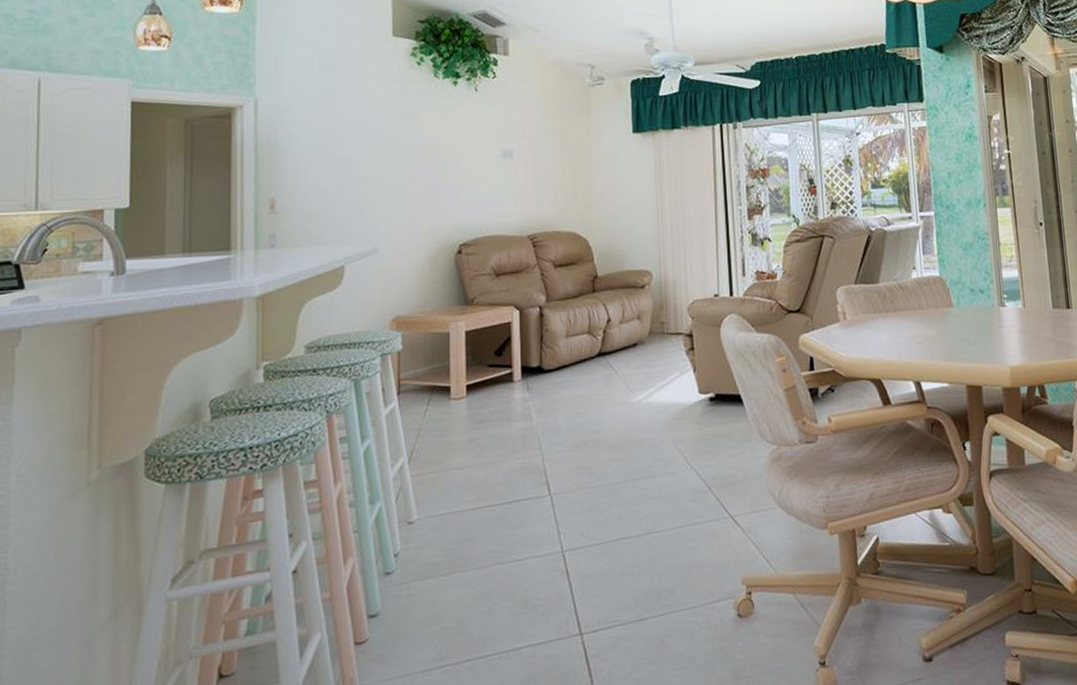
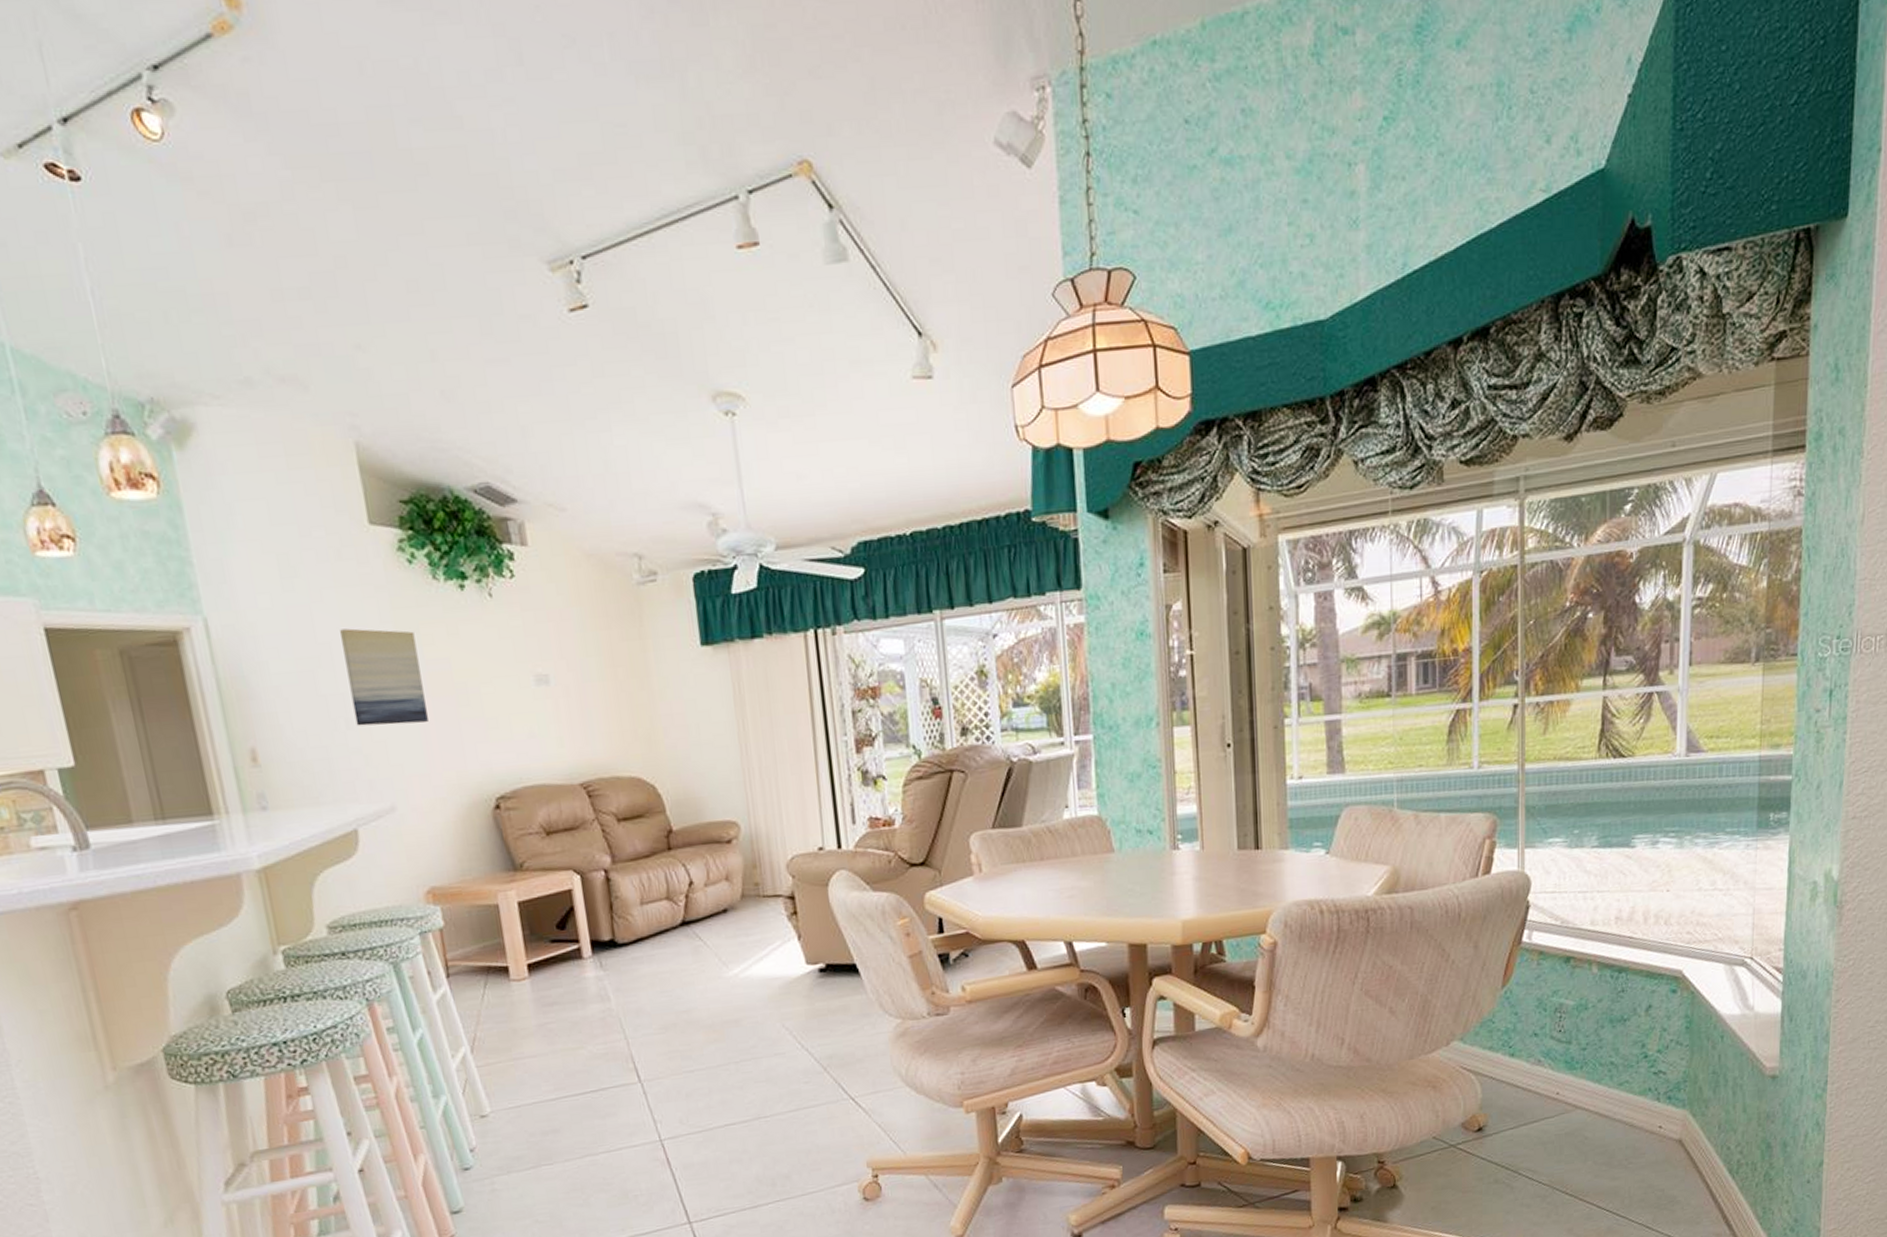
wall art: none [358,110,415,184] -> present [340,628,428,726]

